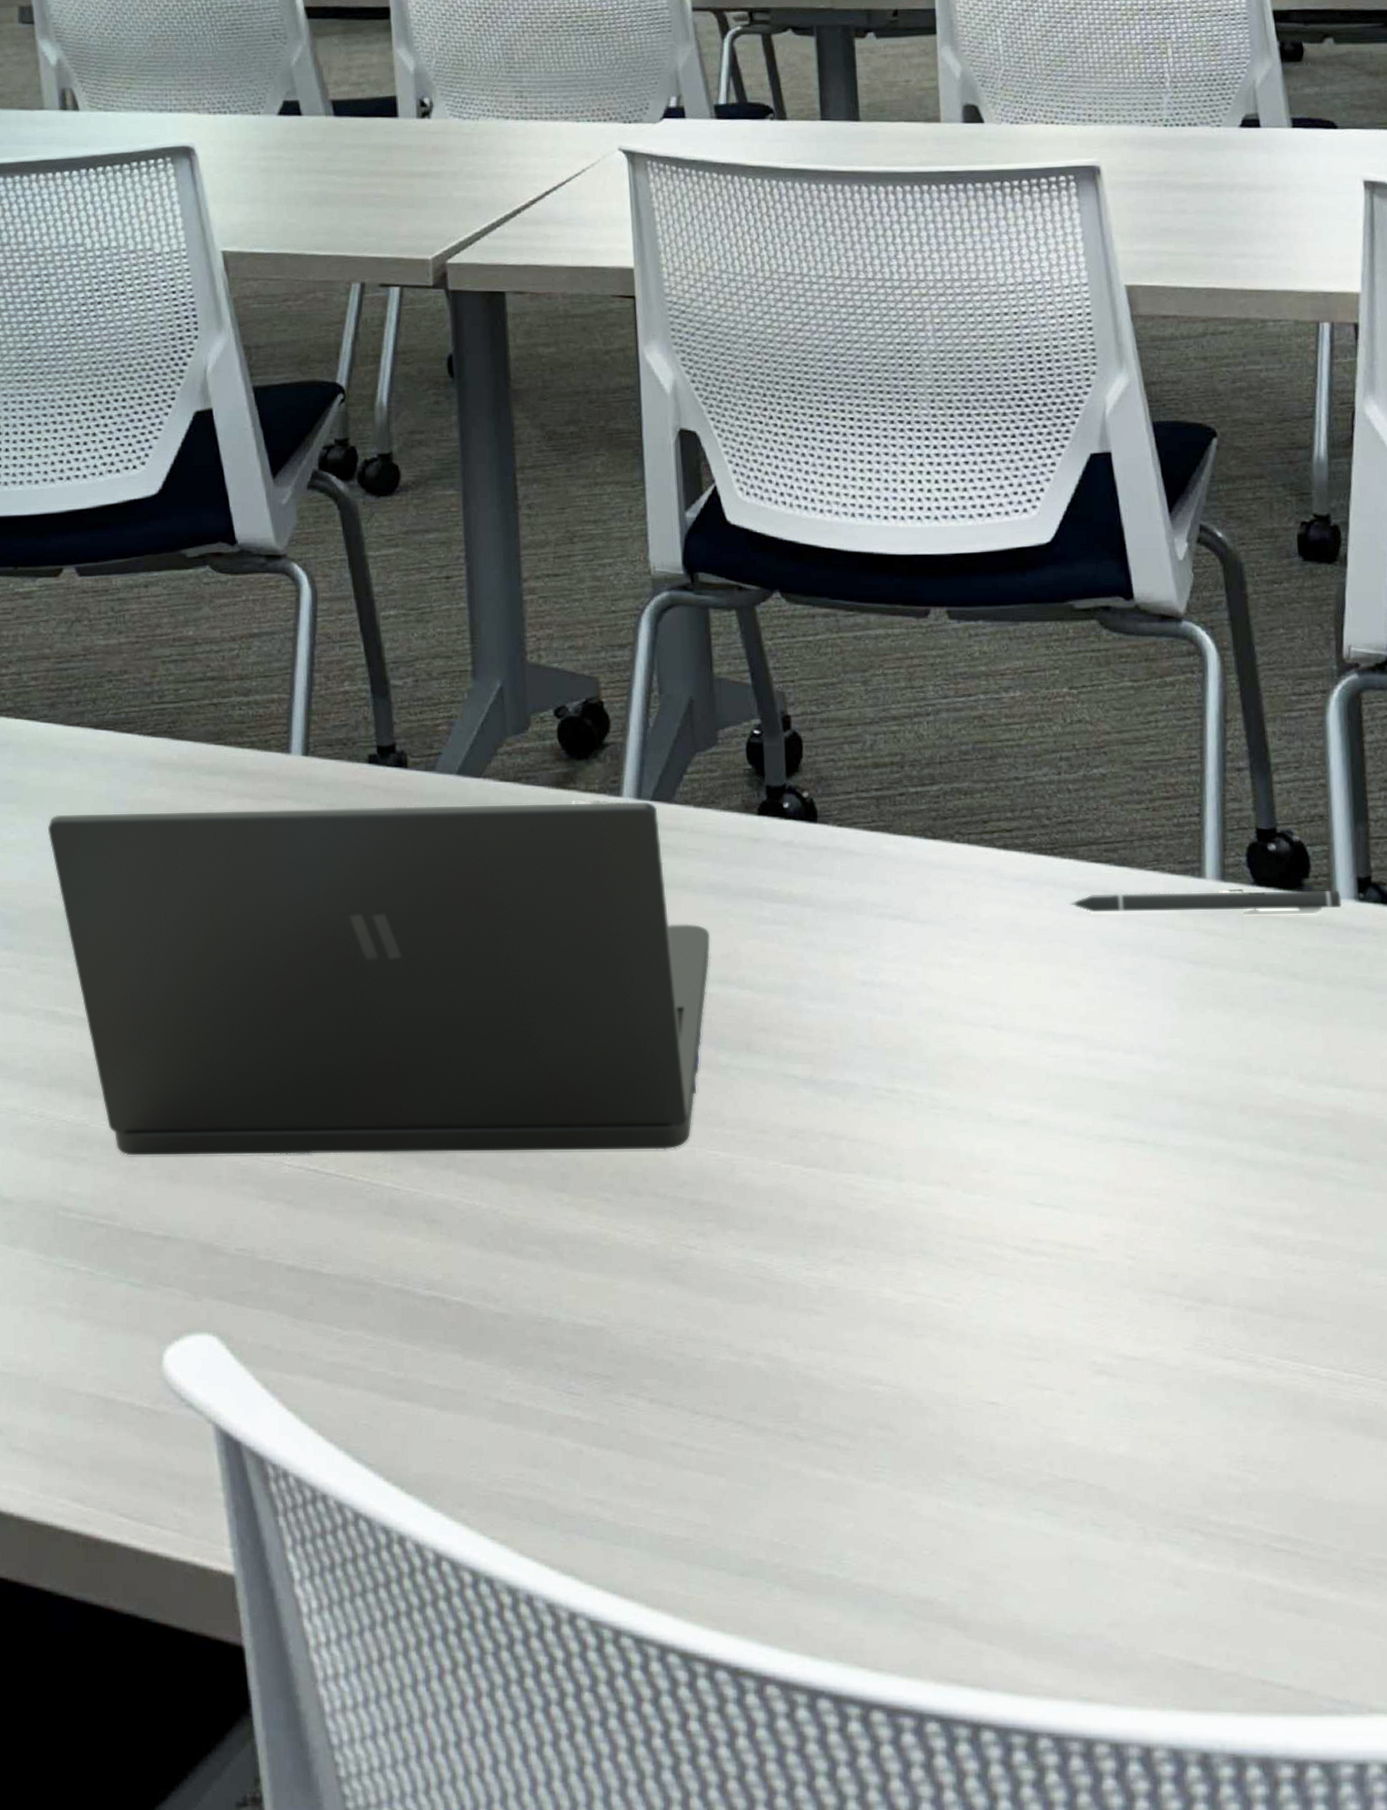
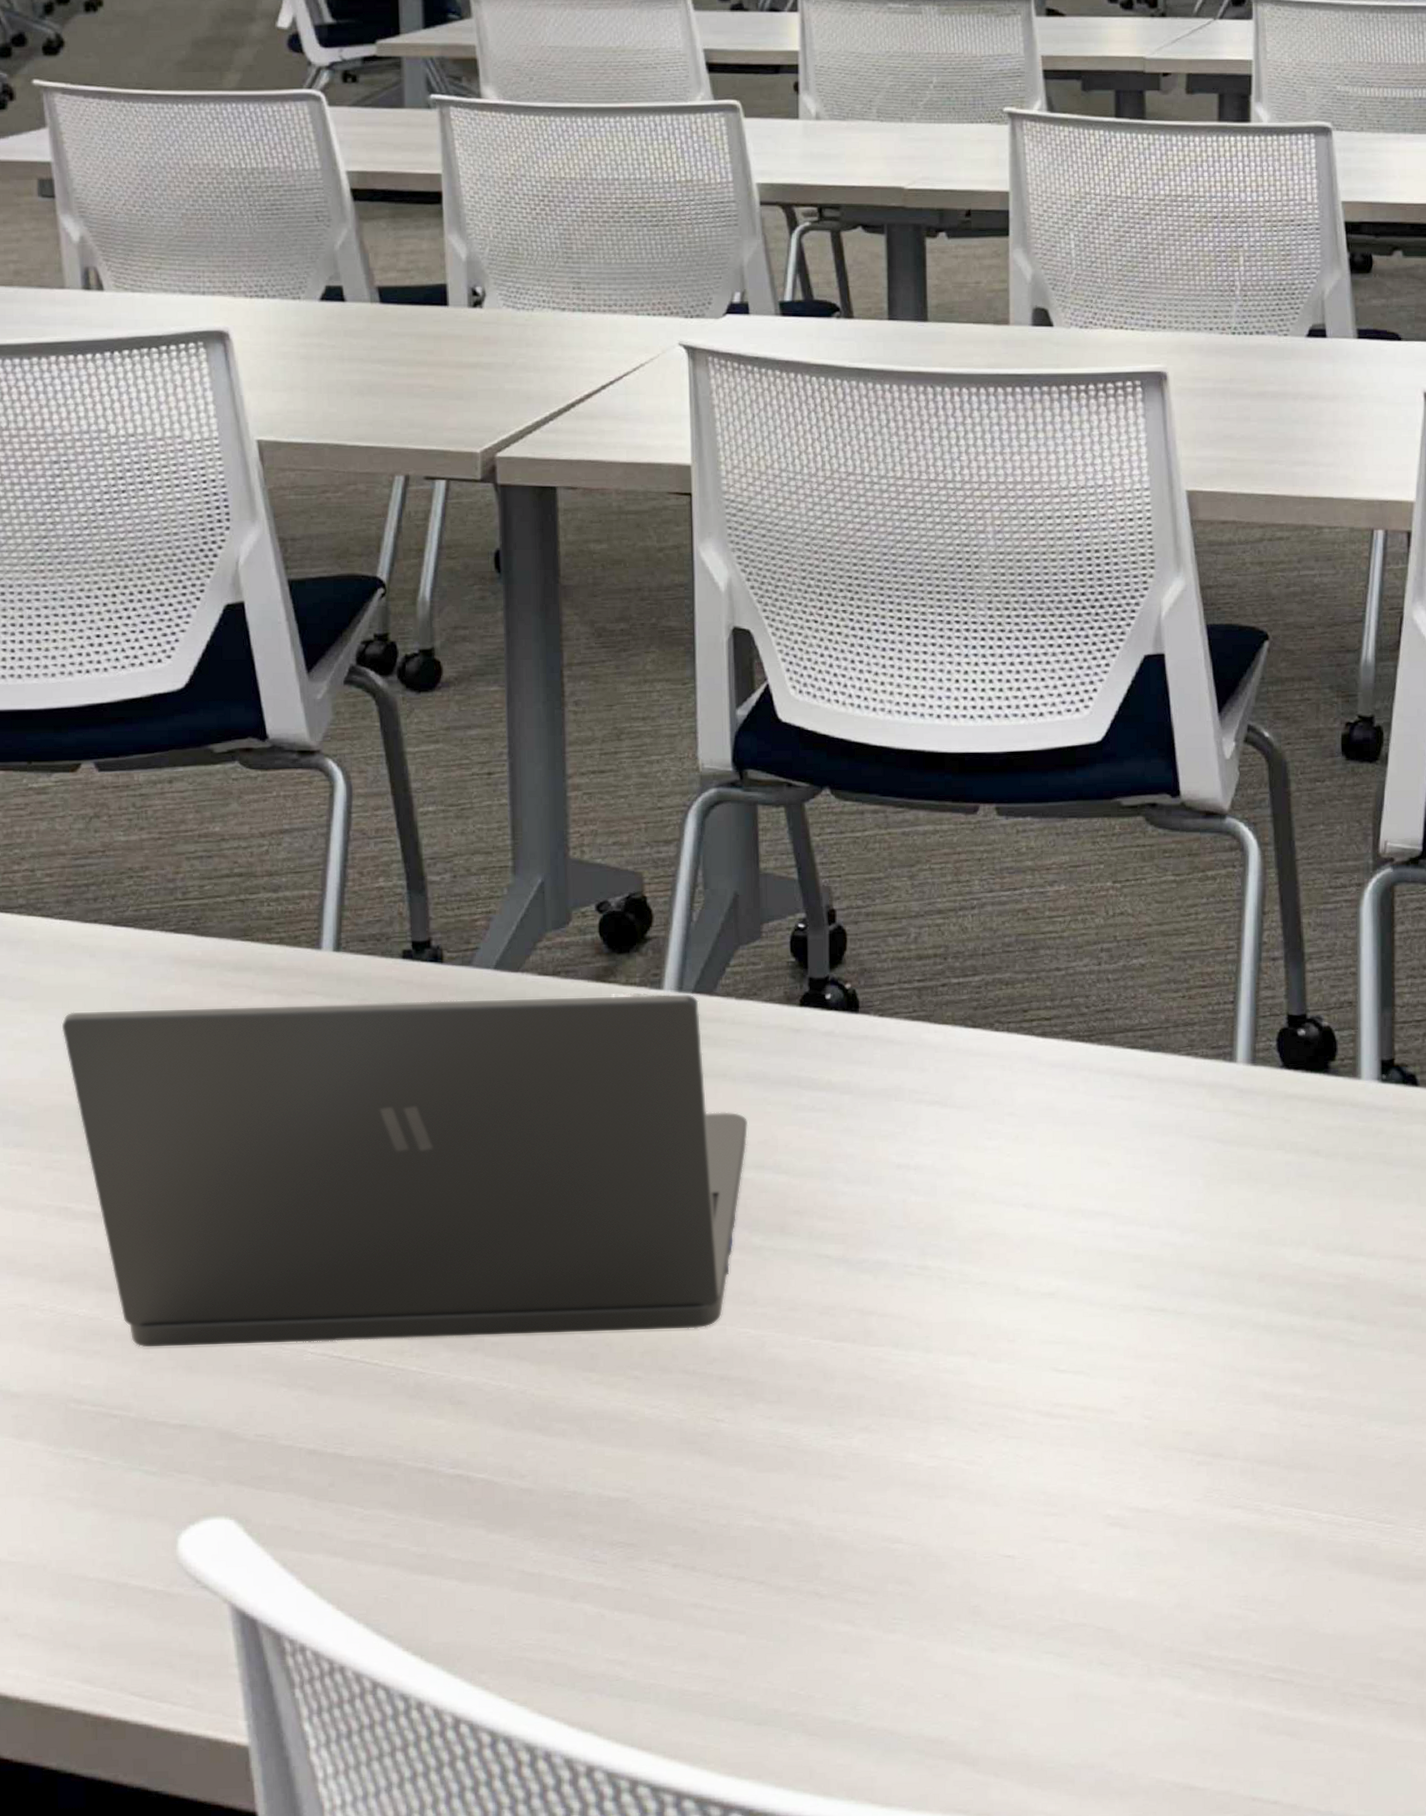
pen: present [1070,891,1343,915] -> none [1104,1073,1366,1096]

